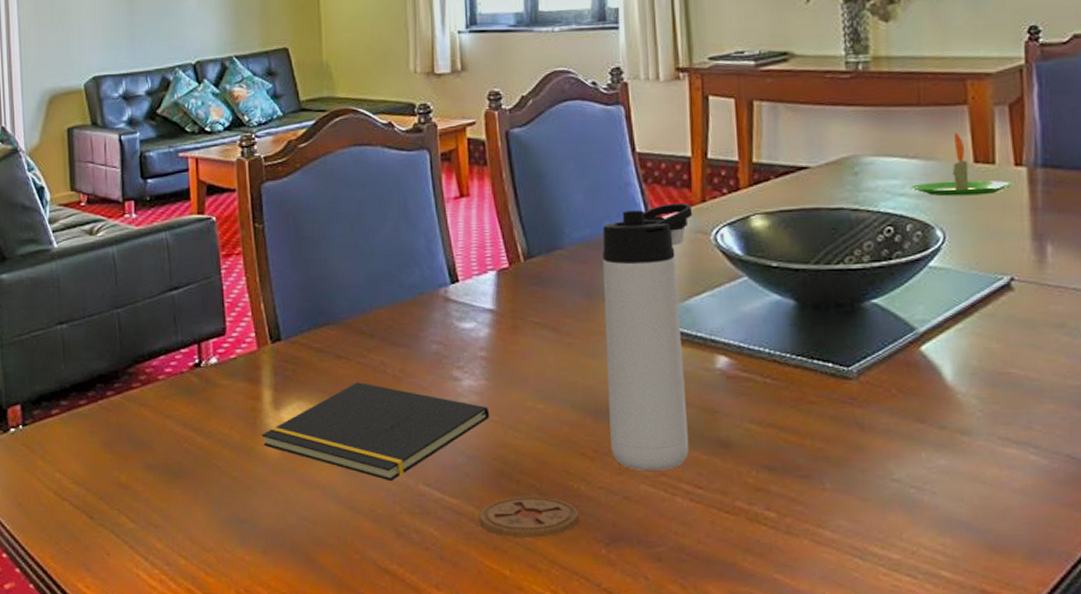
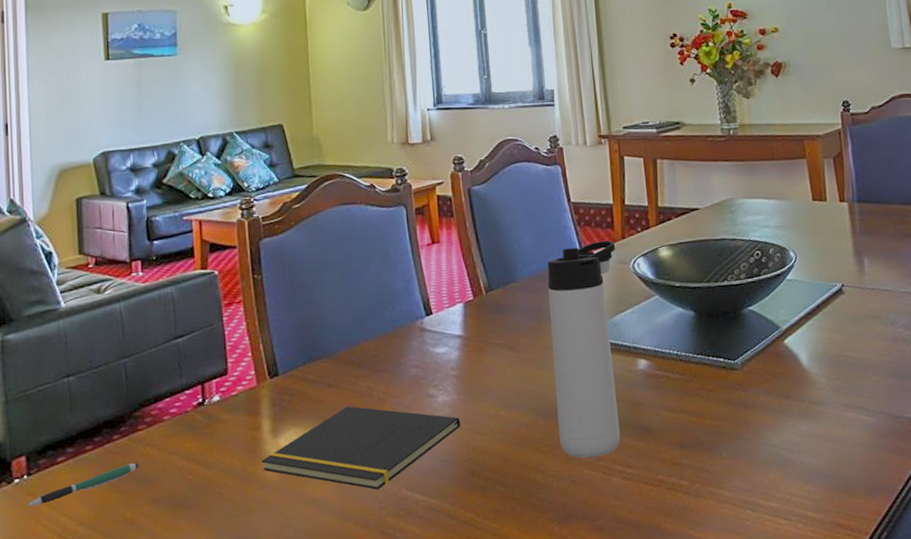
pen: none [24,424,134,458] -> present [28,463,139,507]
coaster: present [479,496,579,538] -> none [454,488,536,527]
candle: present [911,133,1015,197] -> none [771,179,841,227]

